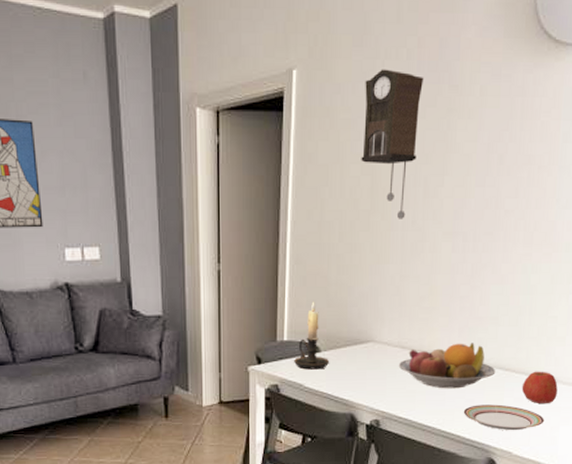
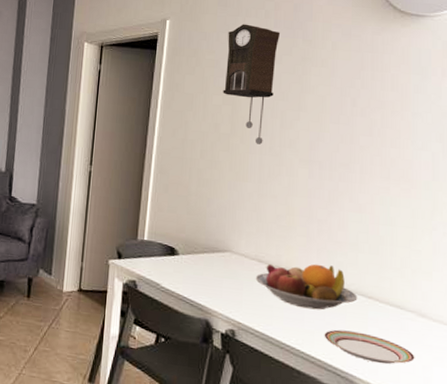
candle holder: present [294,301,330,370] -> none [153,207,187,272]
apple: present [521,371,558,403] -> none [387,303,427,340]

